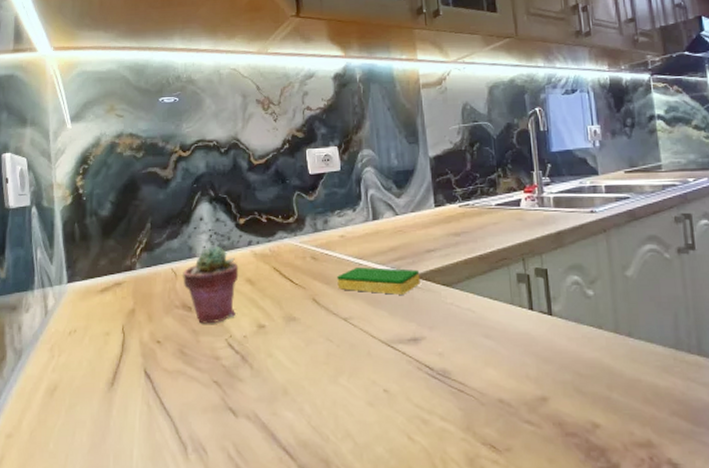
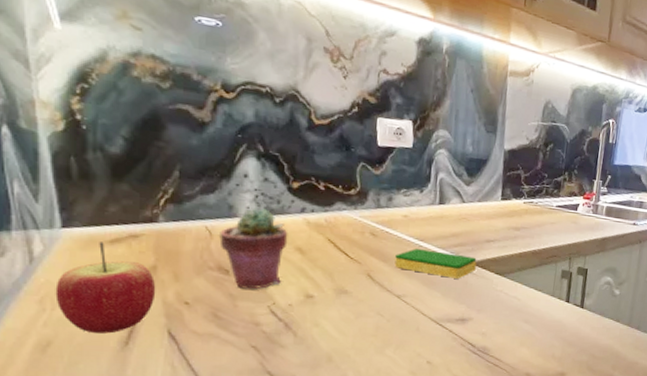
apple: none [61,292,135,376] -> present [55,242,156,334]

